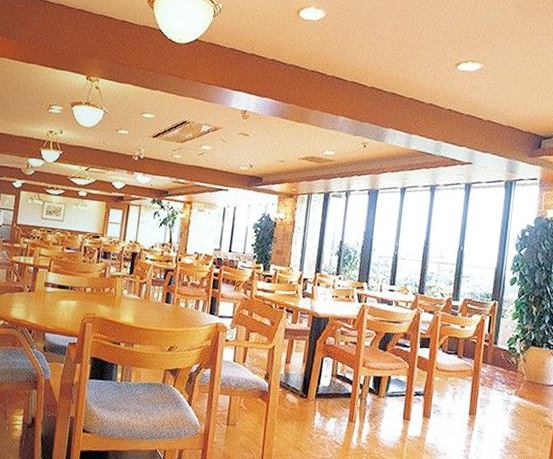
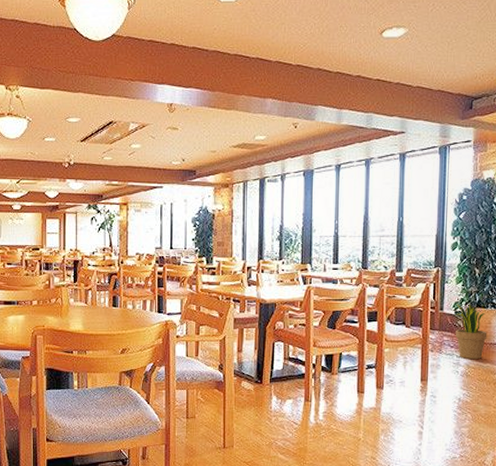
potted plant: none [507,339,541,399] -> present [454,304,487,359]

